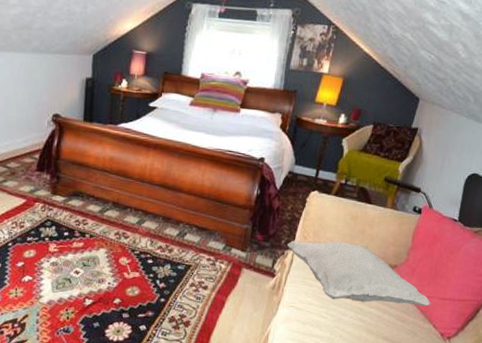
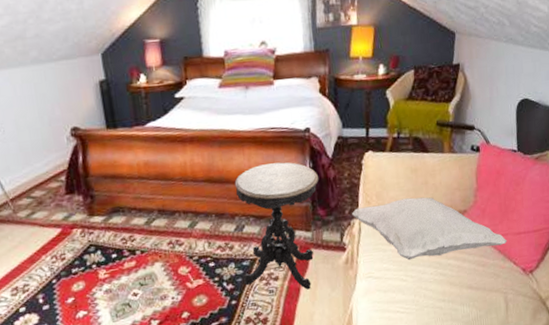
side table: none [174,182,264,305] -> present [234,162,319,290]

